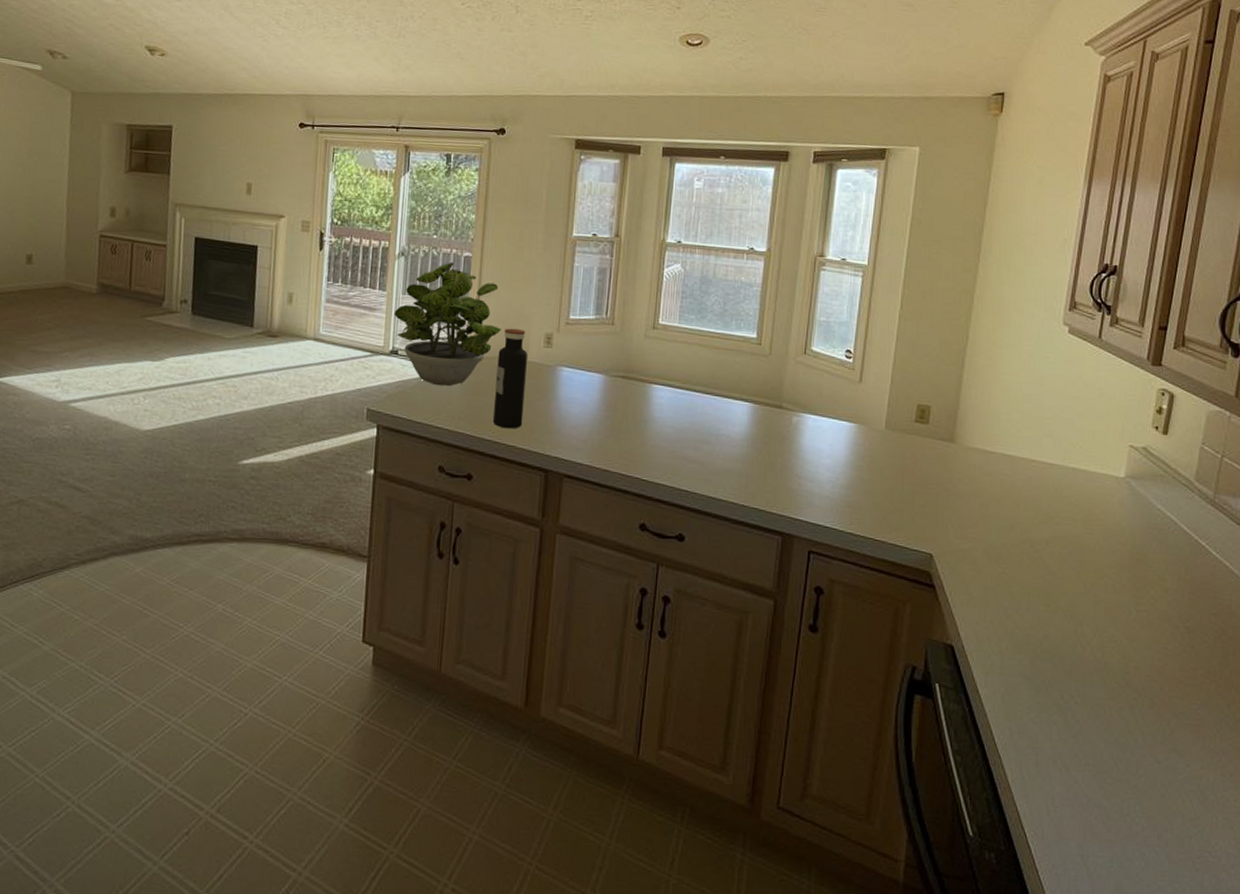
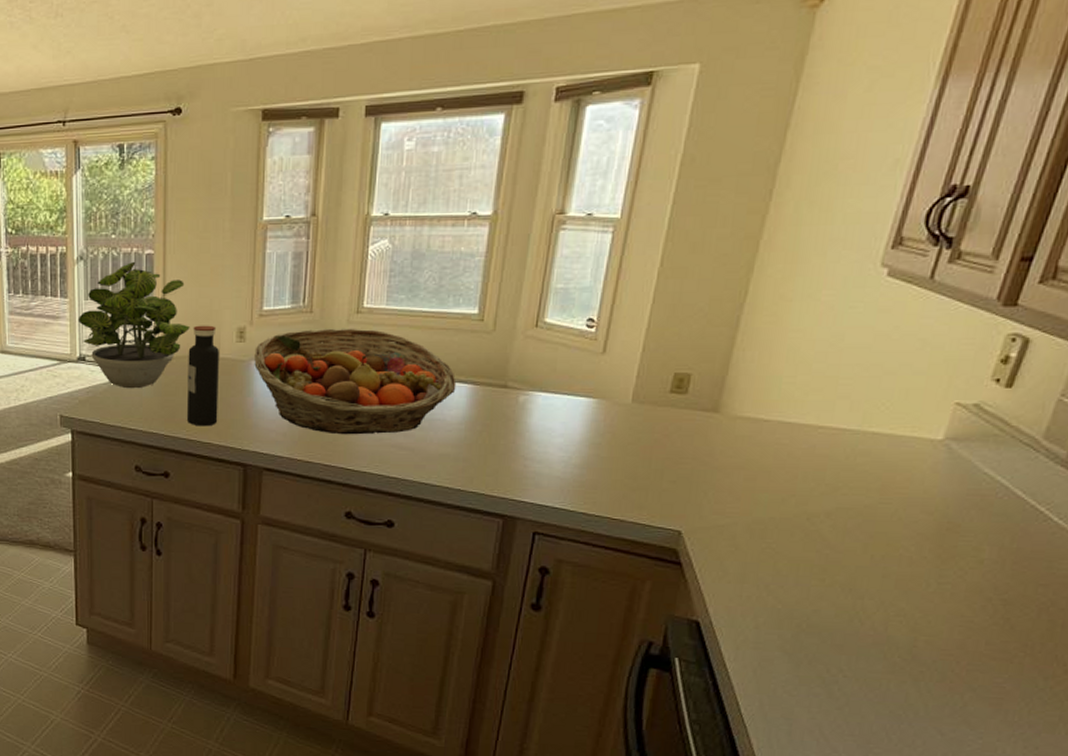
fruit basket: none [559,340,739,446] -> present [254,328,457,435]

